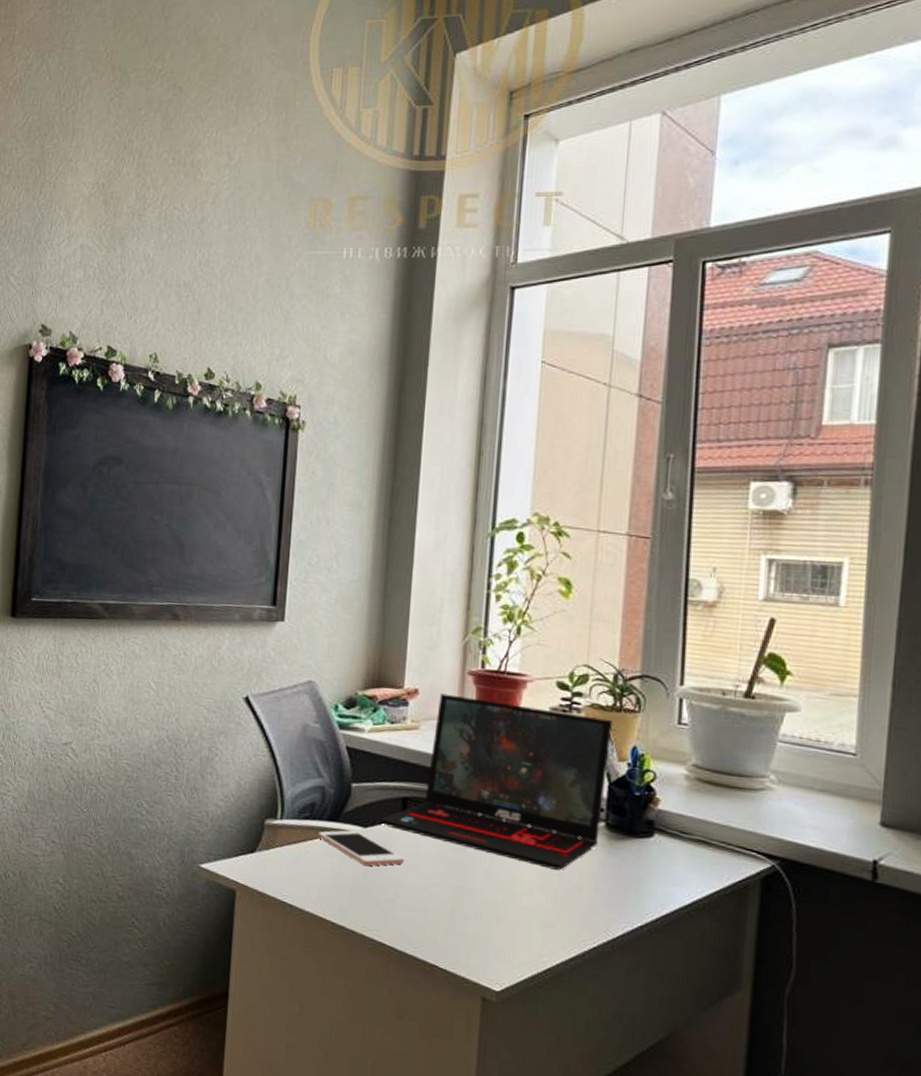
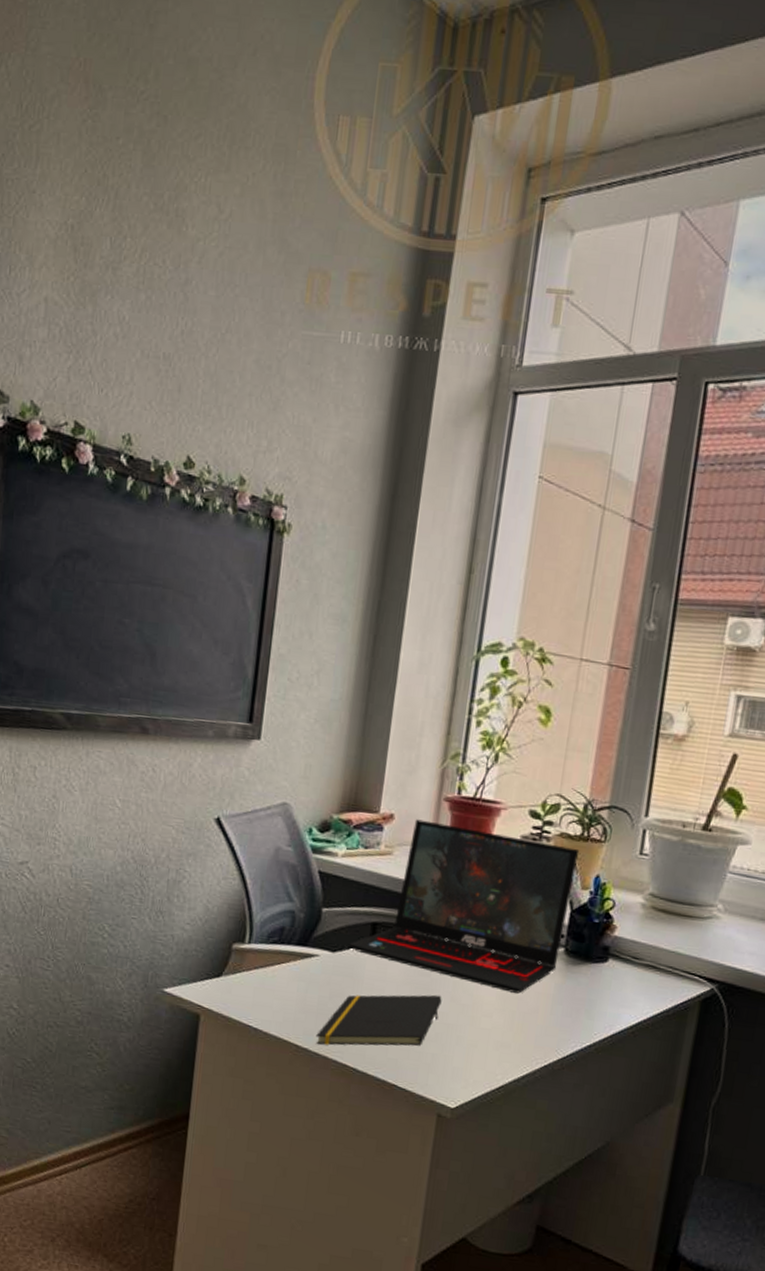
cell phone: present [317,830,404,867] -> none [285,954,371,991]
notepad: none [352,871,479,925] -> present [316,995,442,1046]

